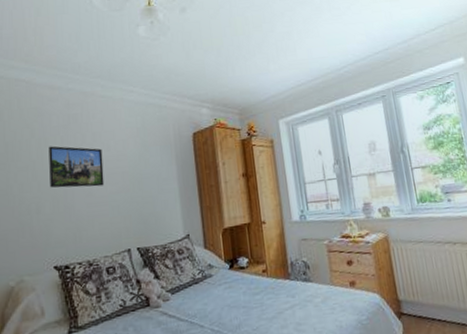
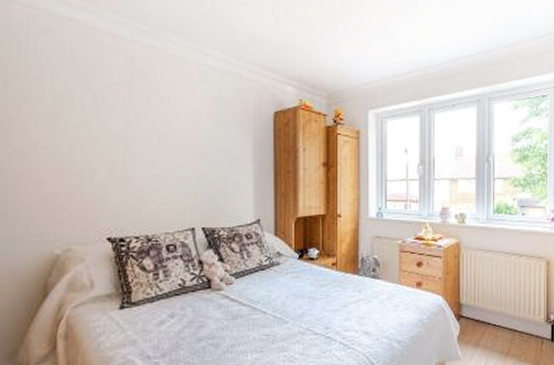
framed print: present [48,146,104,188] -> none [107,104,170,157]

